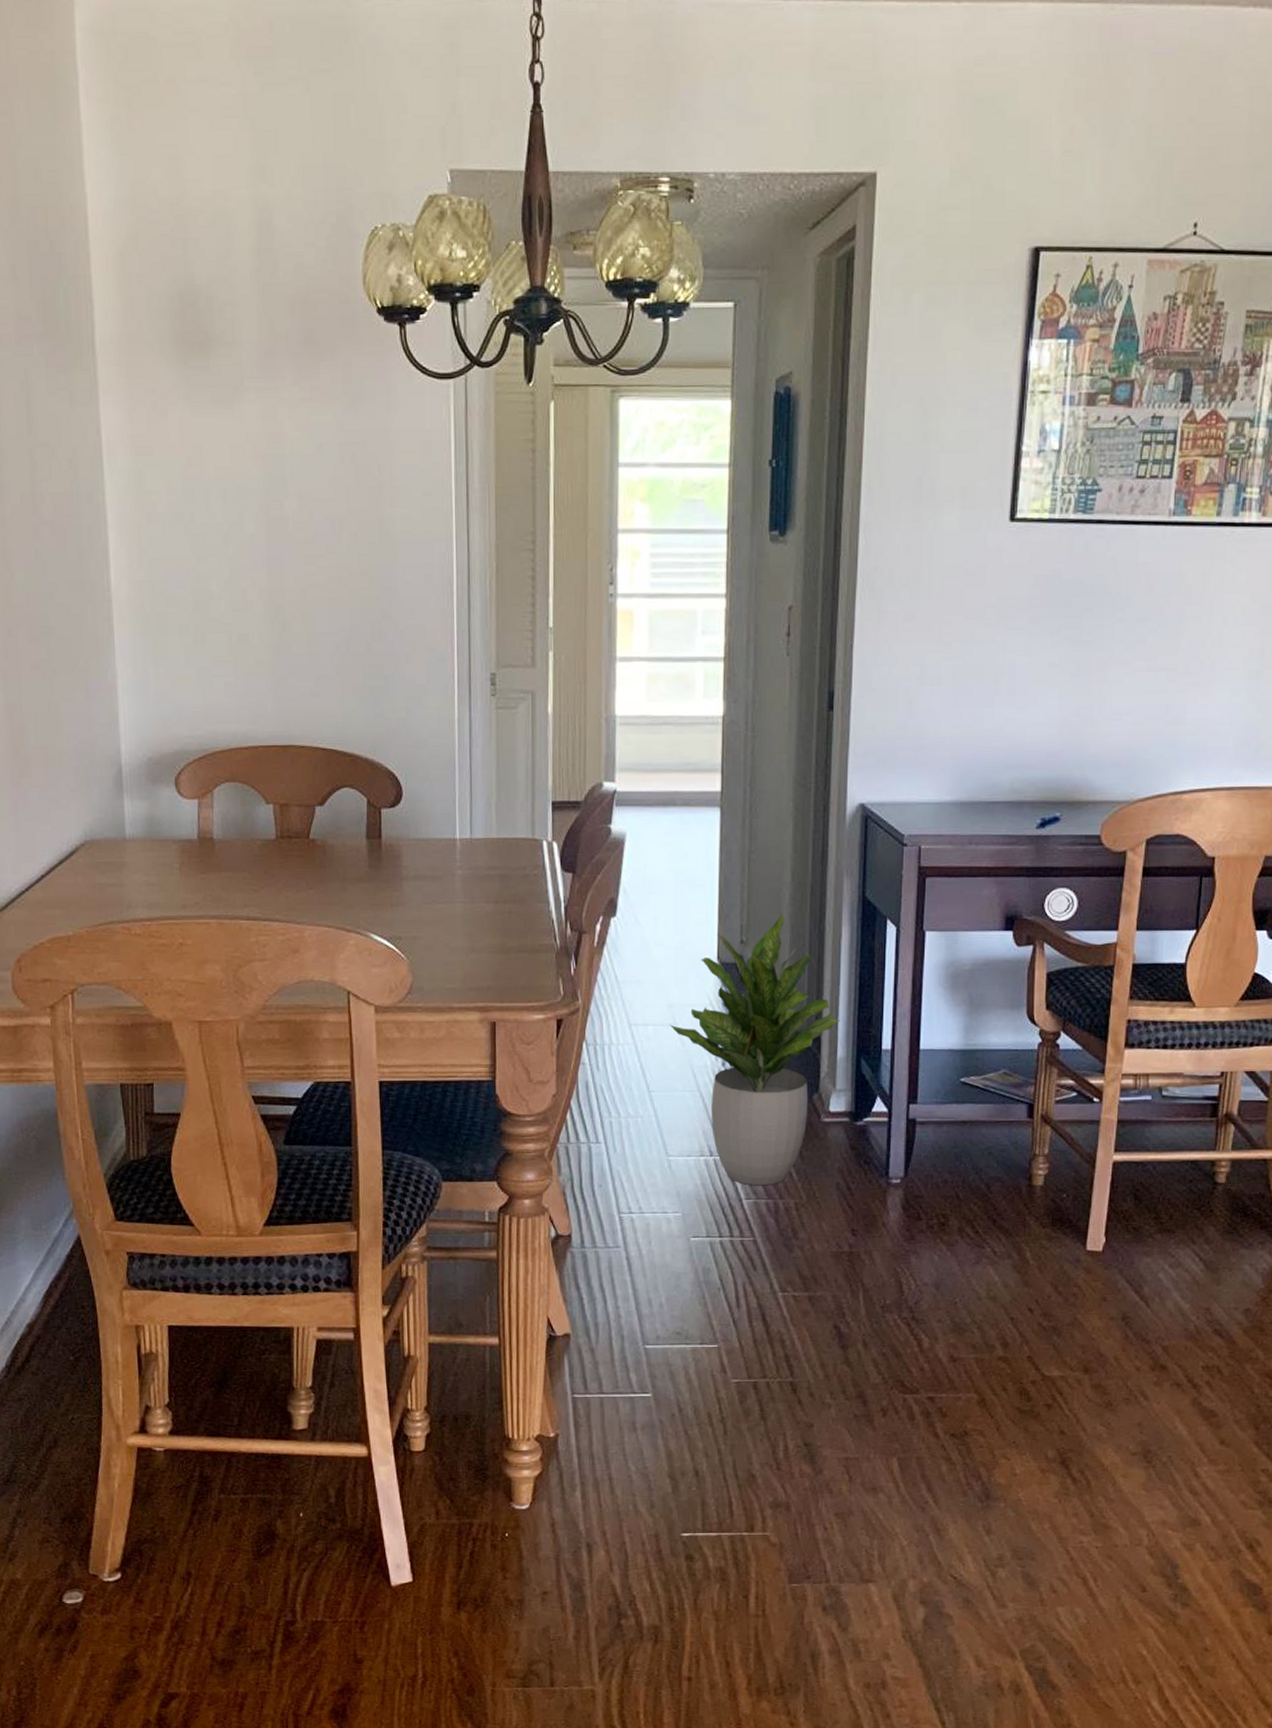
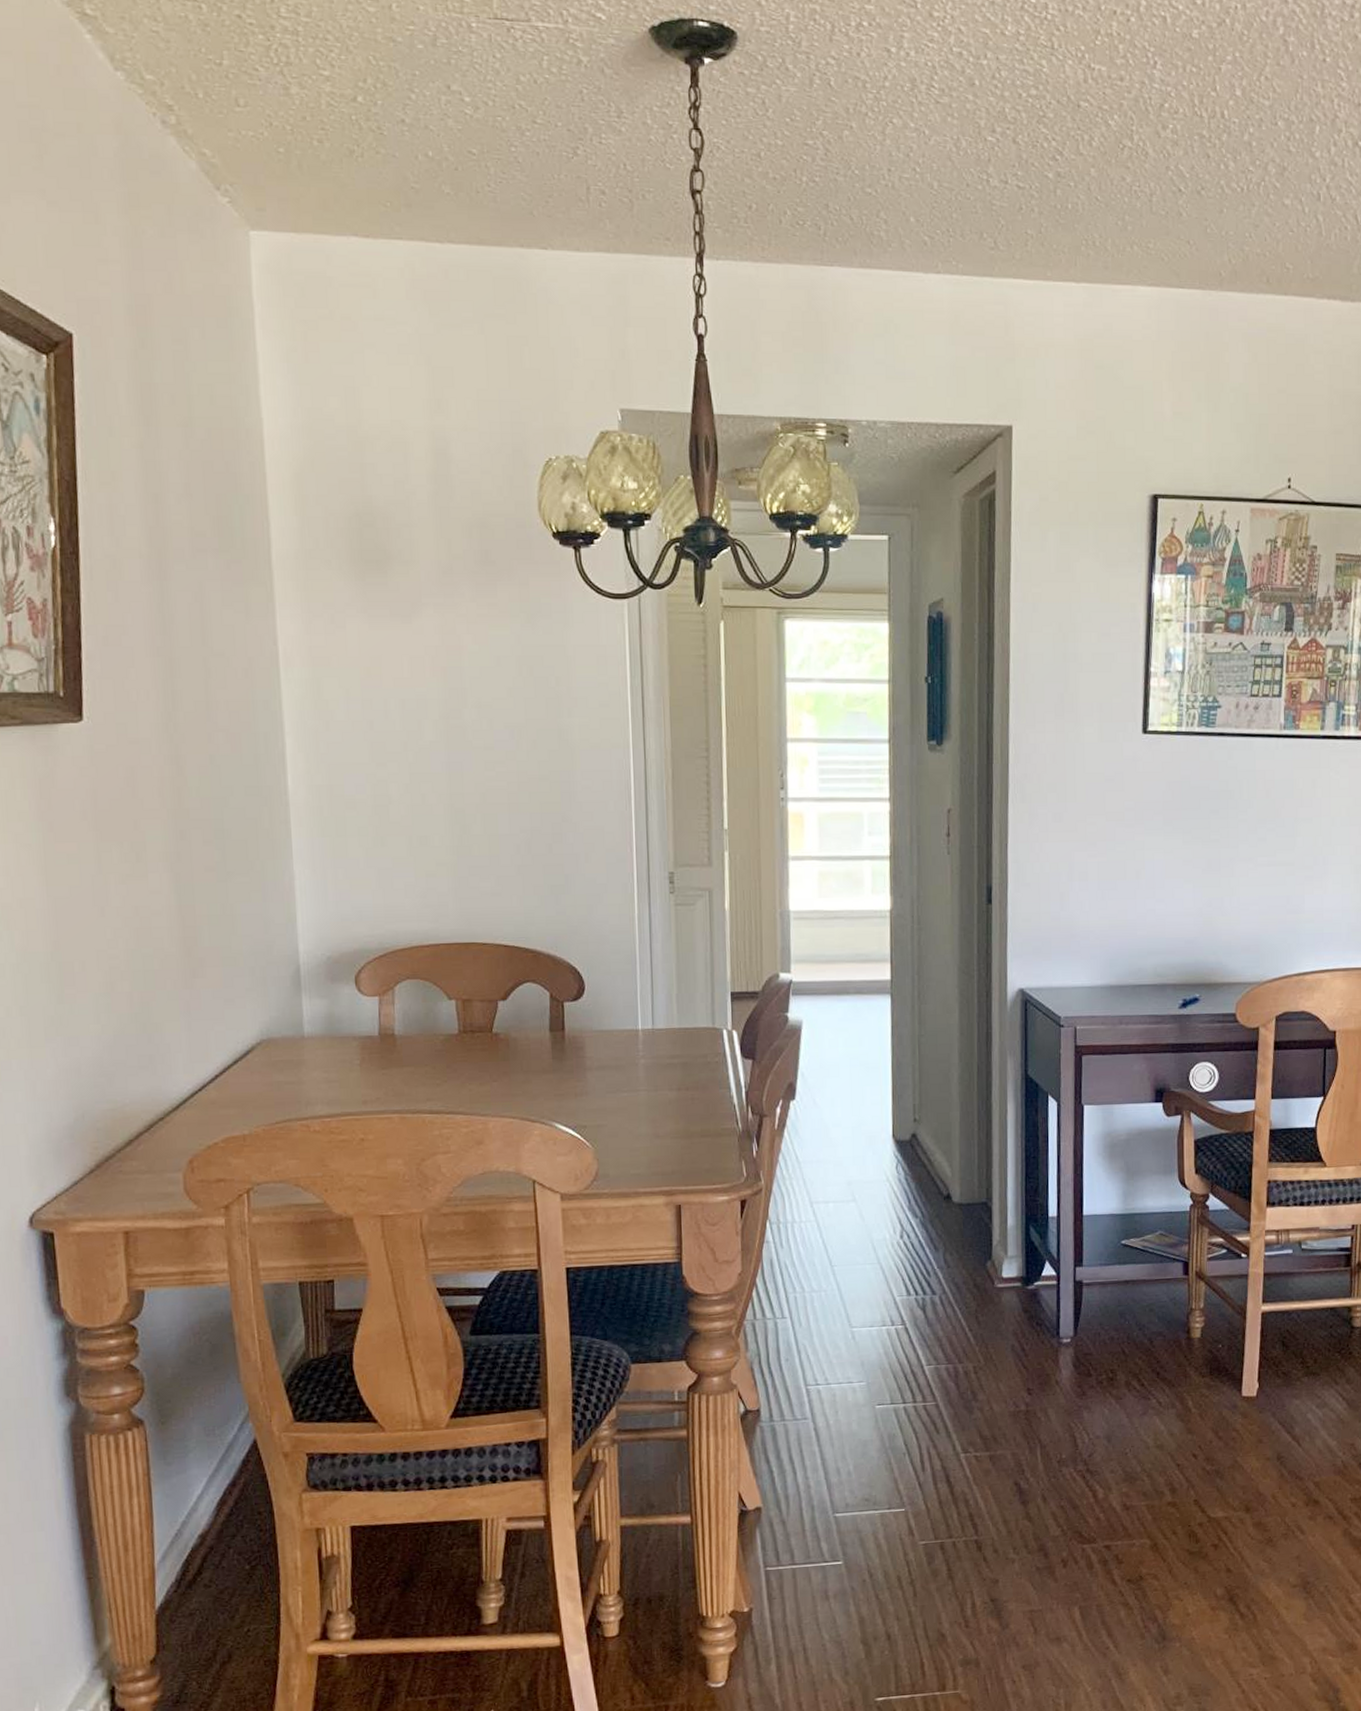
potted plant: present [670,912,840,1186] -> none [849,1091,1009,1352]

